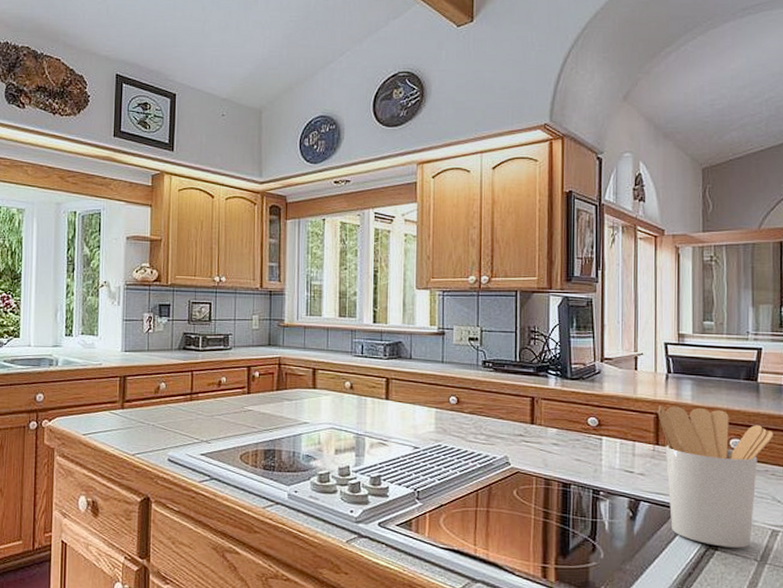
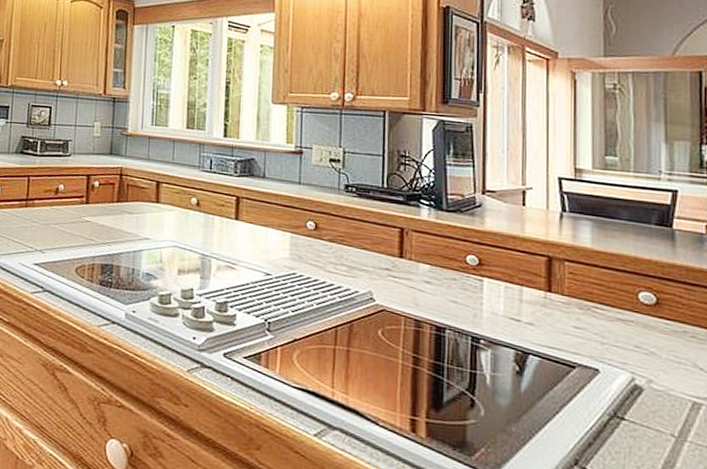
utensil holder: present [658,405,774,548] -> none [550,246,693,420]

